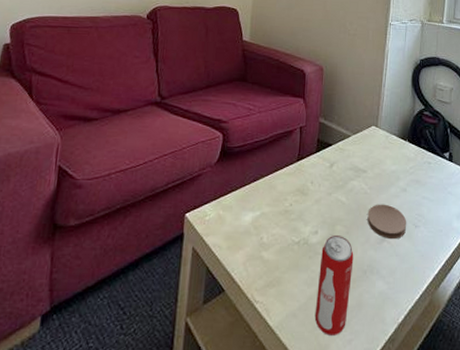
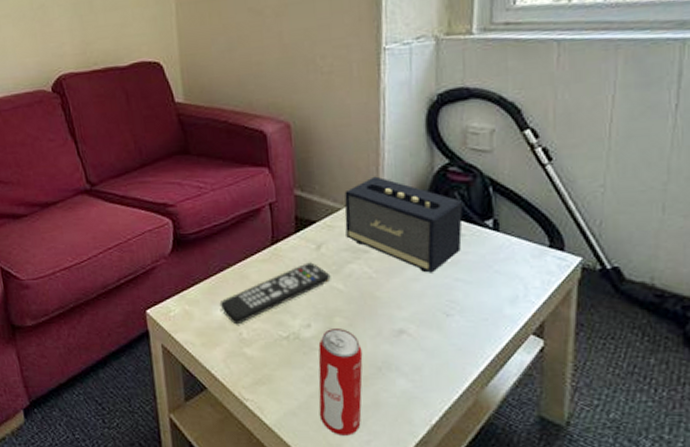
remote control: none [248,177,338,230] -> present [219,262,331,325]
speaker: none [352,113,430,191] -> present [344,176,463,273]
coaster: present [367,204,407,240] -> none [375,289,434,332]

